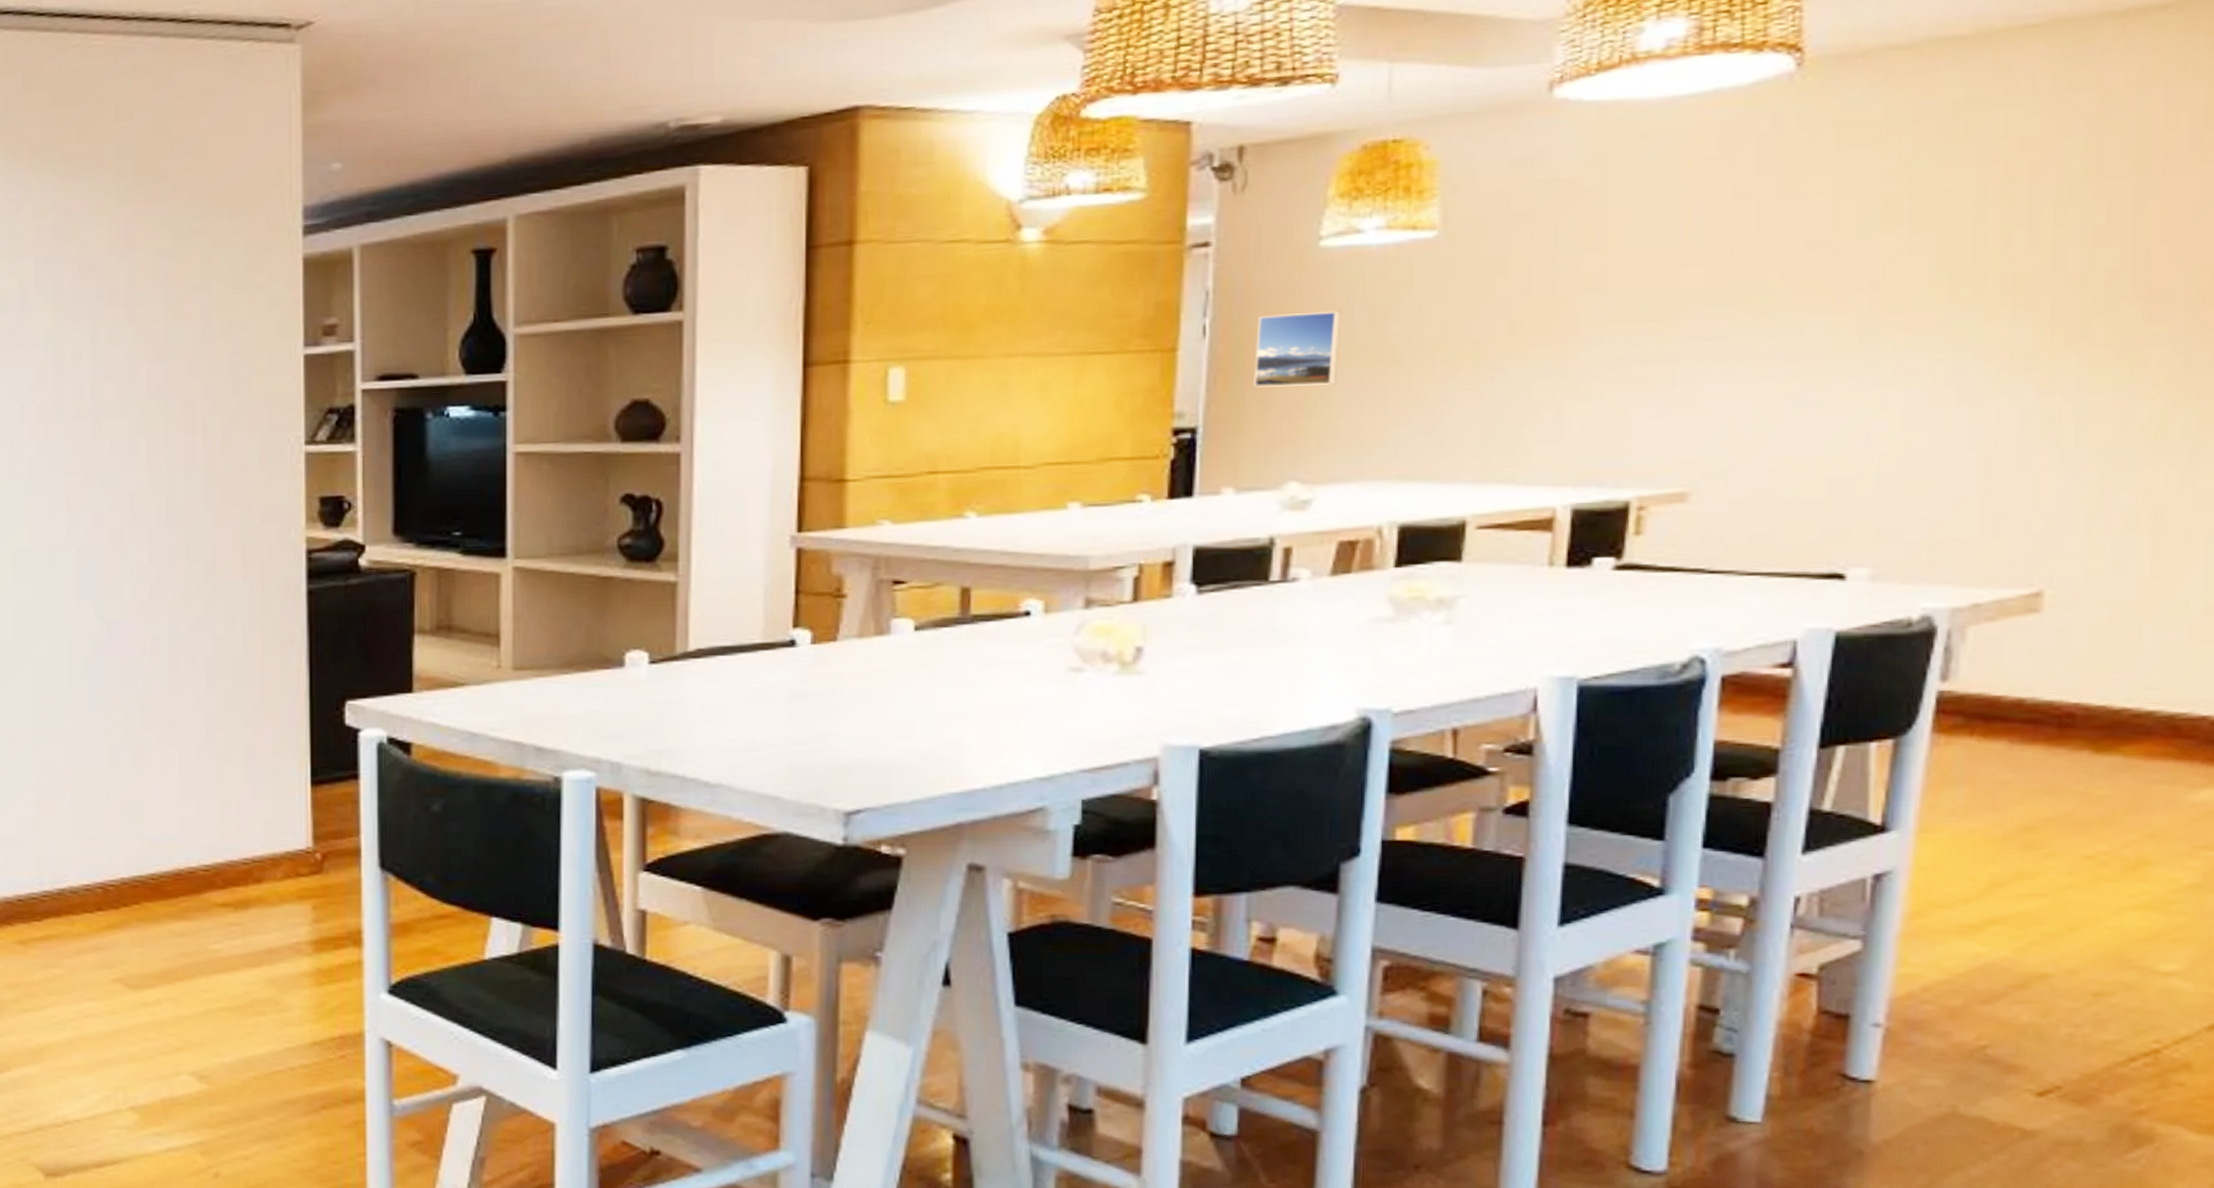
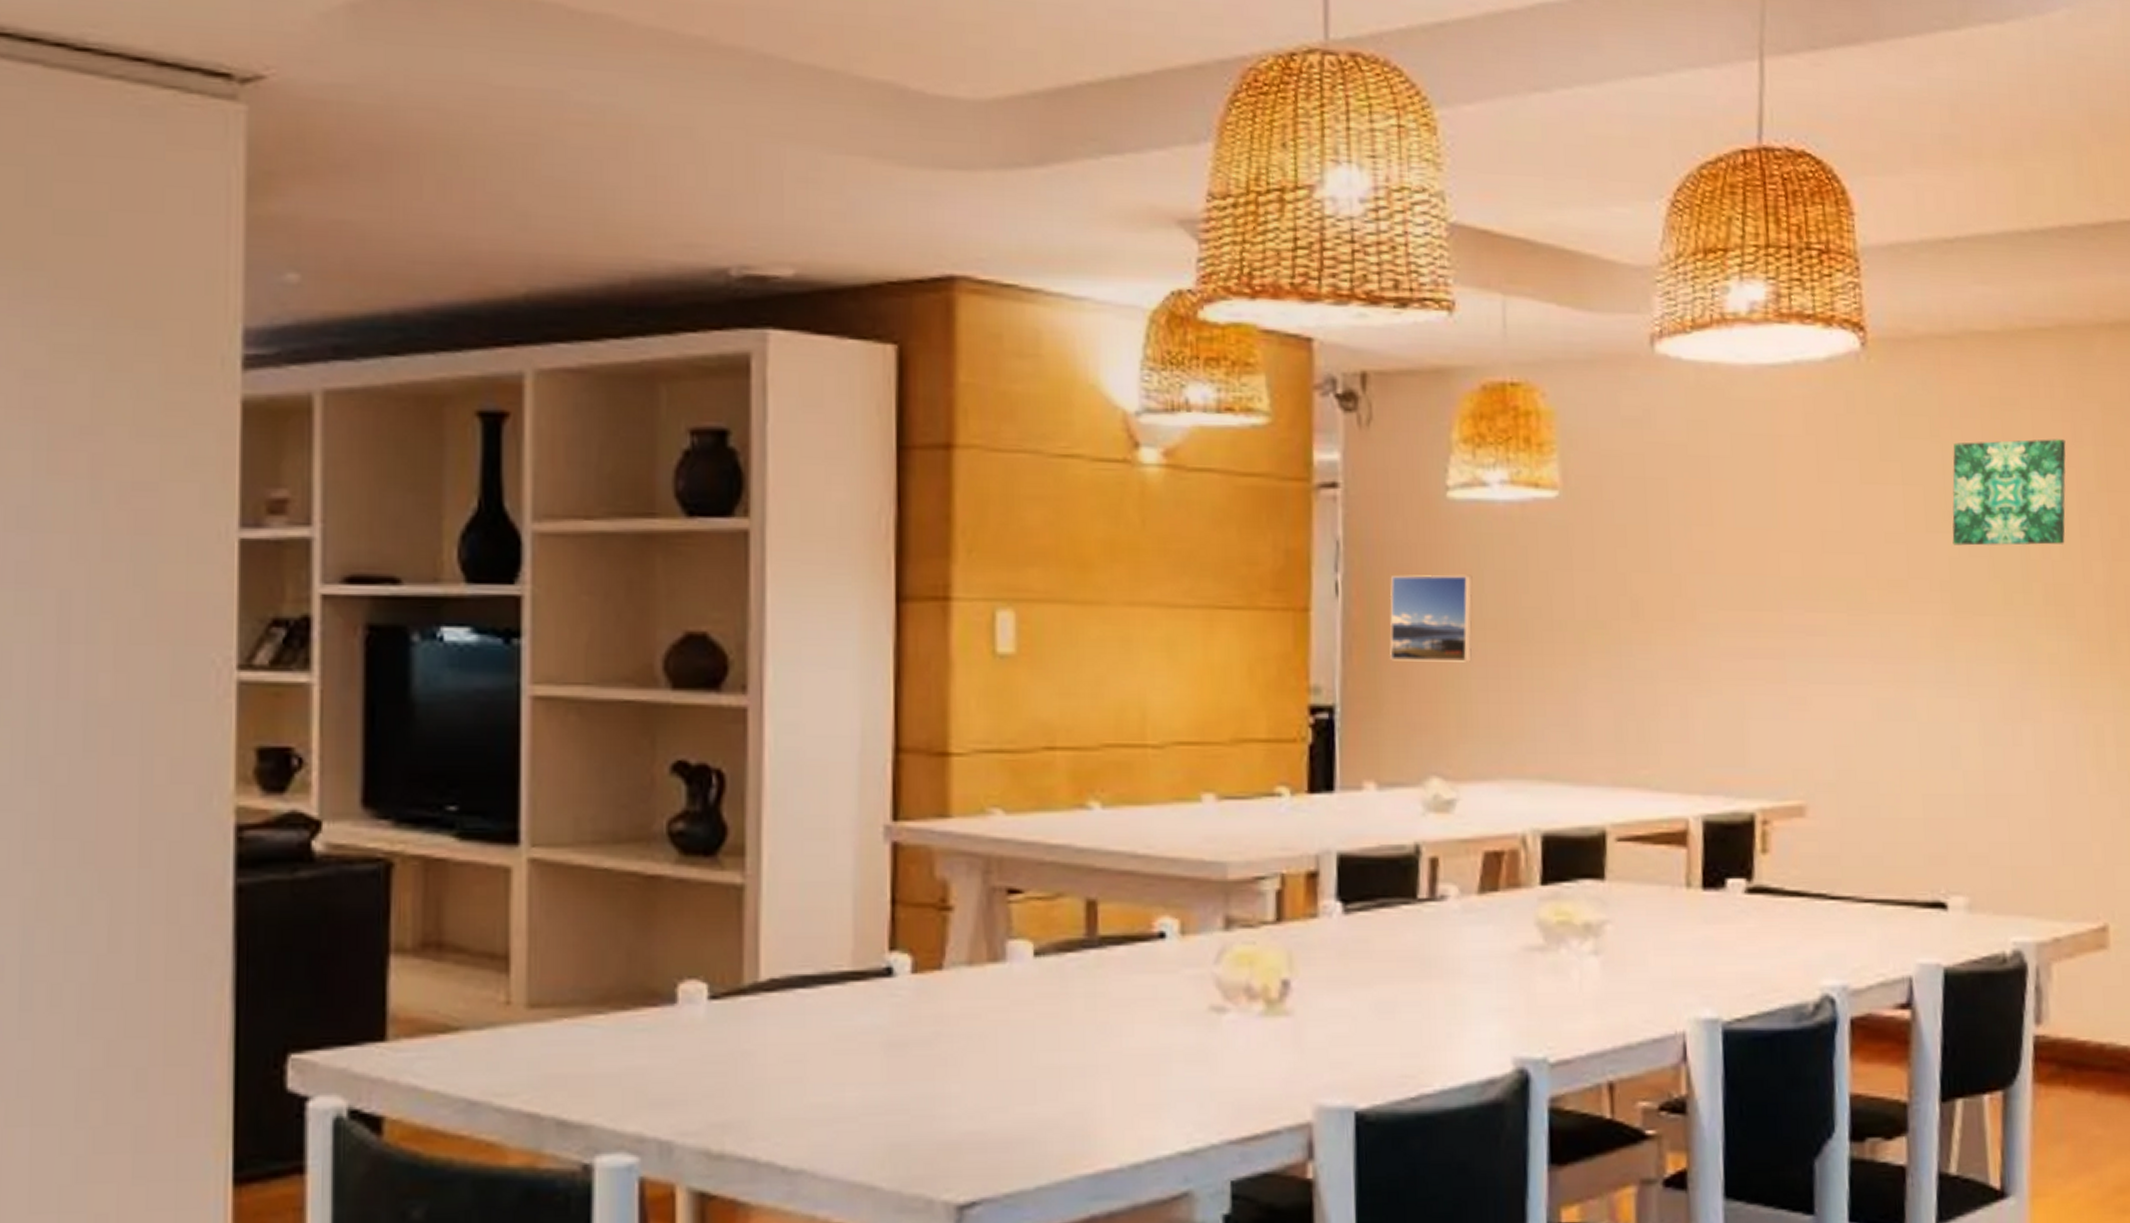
wall art: none [1889,132,2046,246] -> present [1952,439,2066,546]

